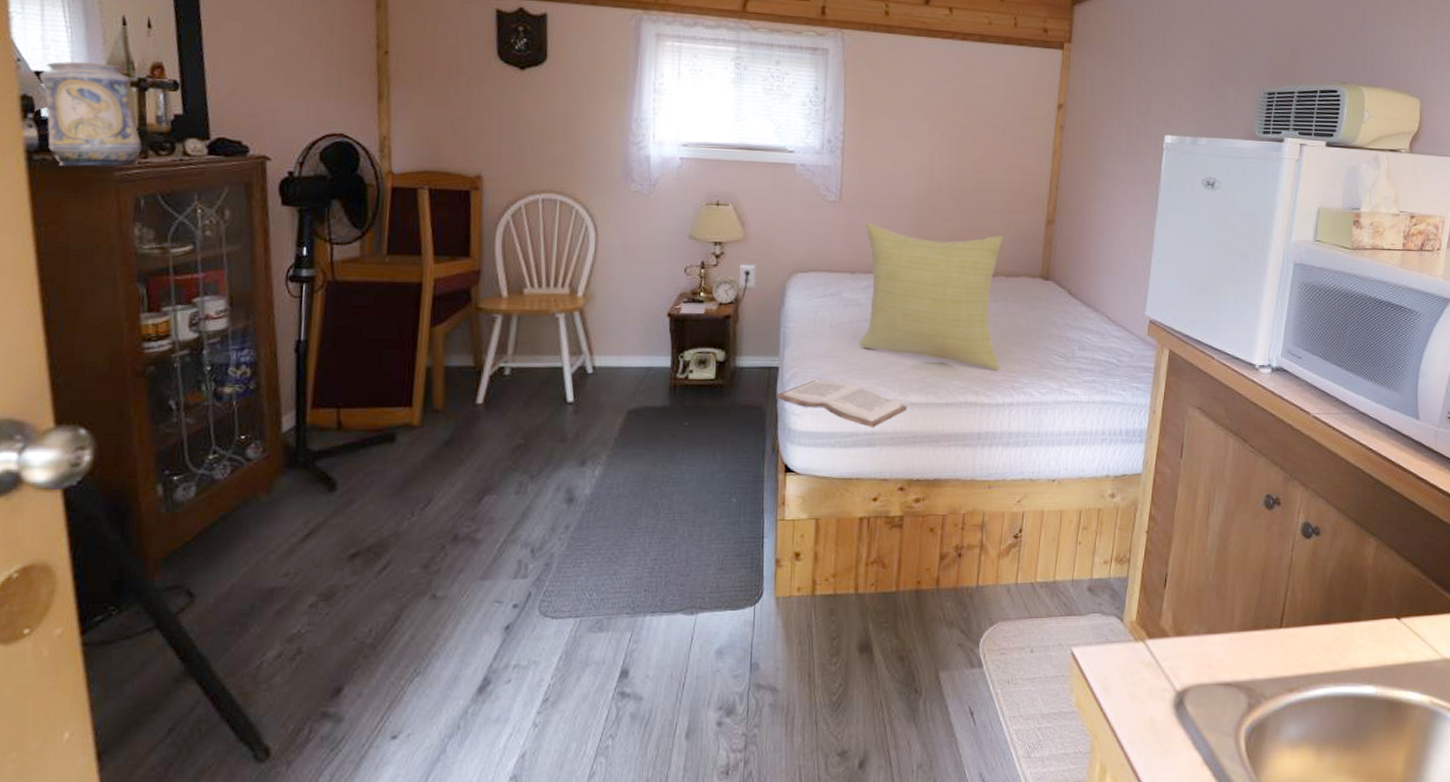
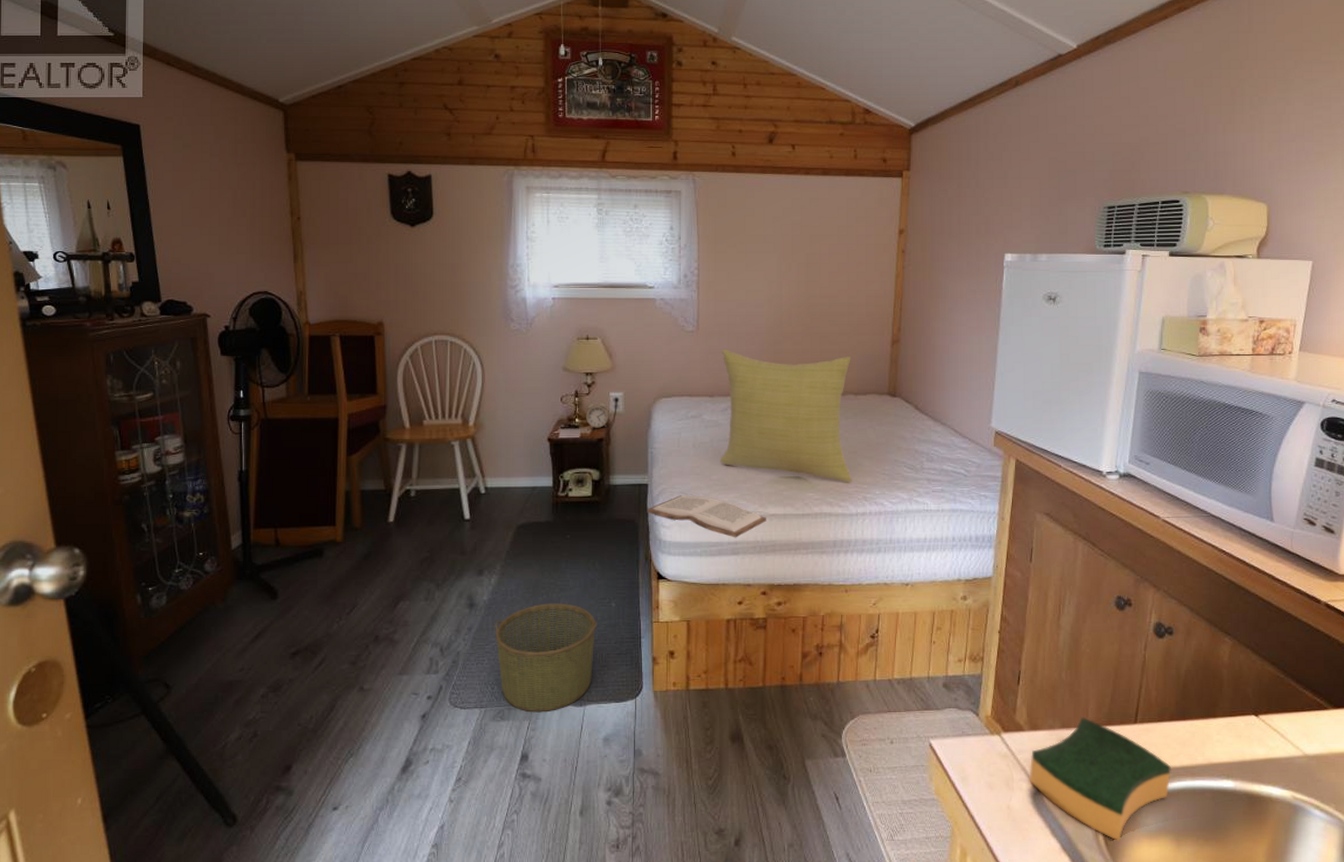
decorative vase: present [39,60,142,168] -> none [27,241,108,331]
basket: none [596,498,715,622] -> present [495,603,598,713]
sponge: none [1172,622,1314,752] -> present [1029,717,1171,841]

